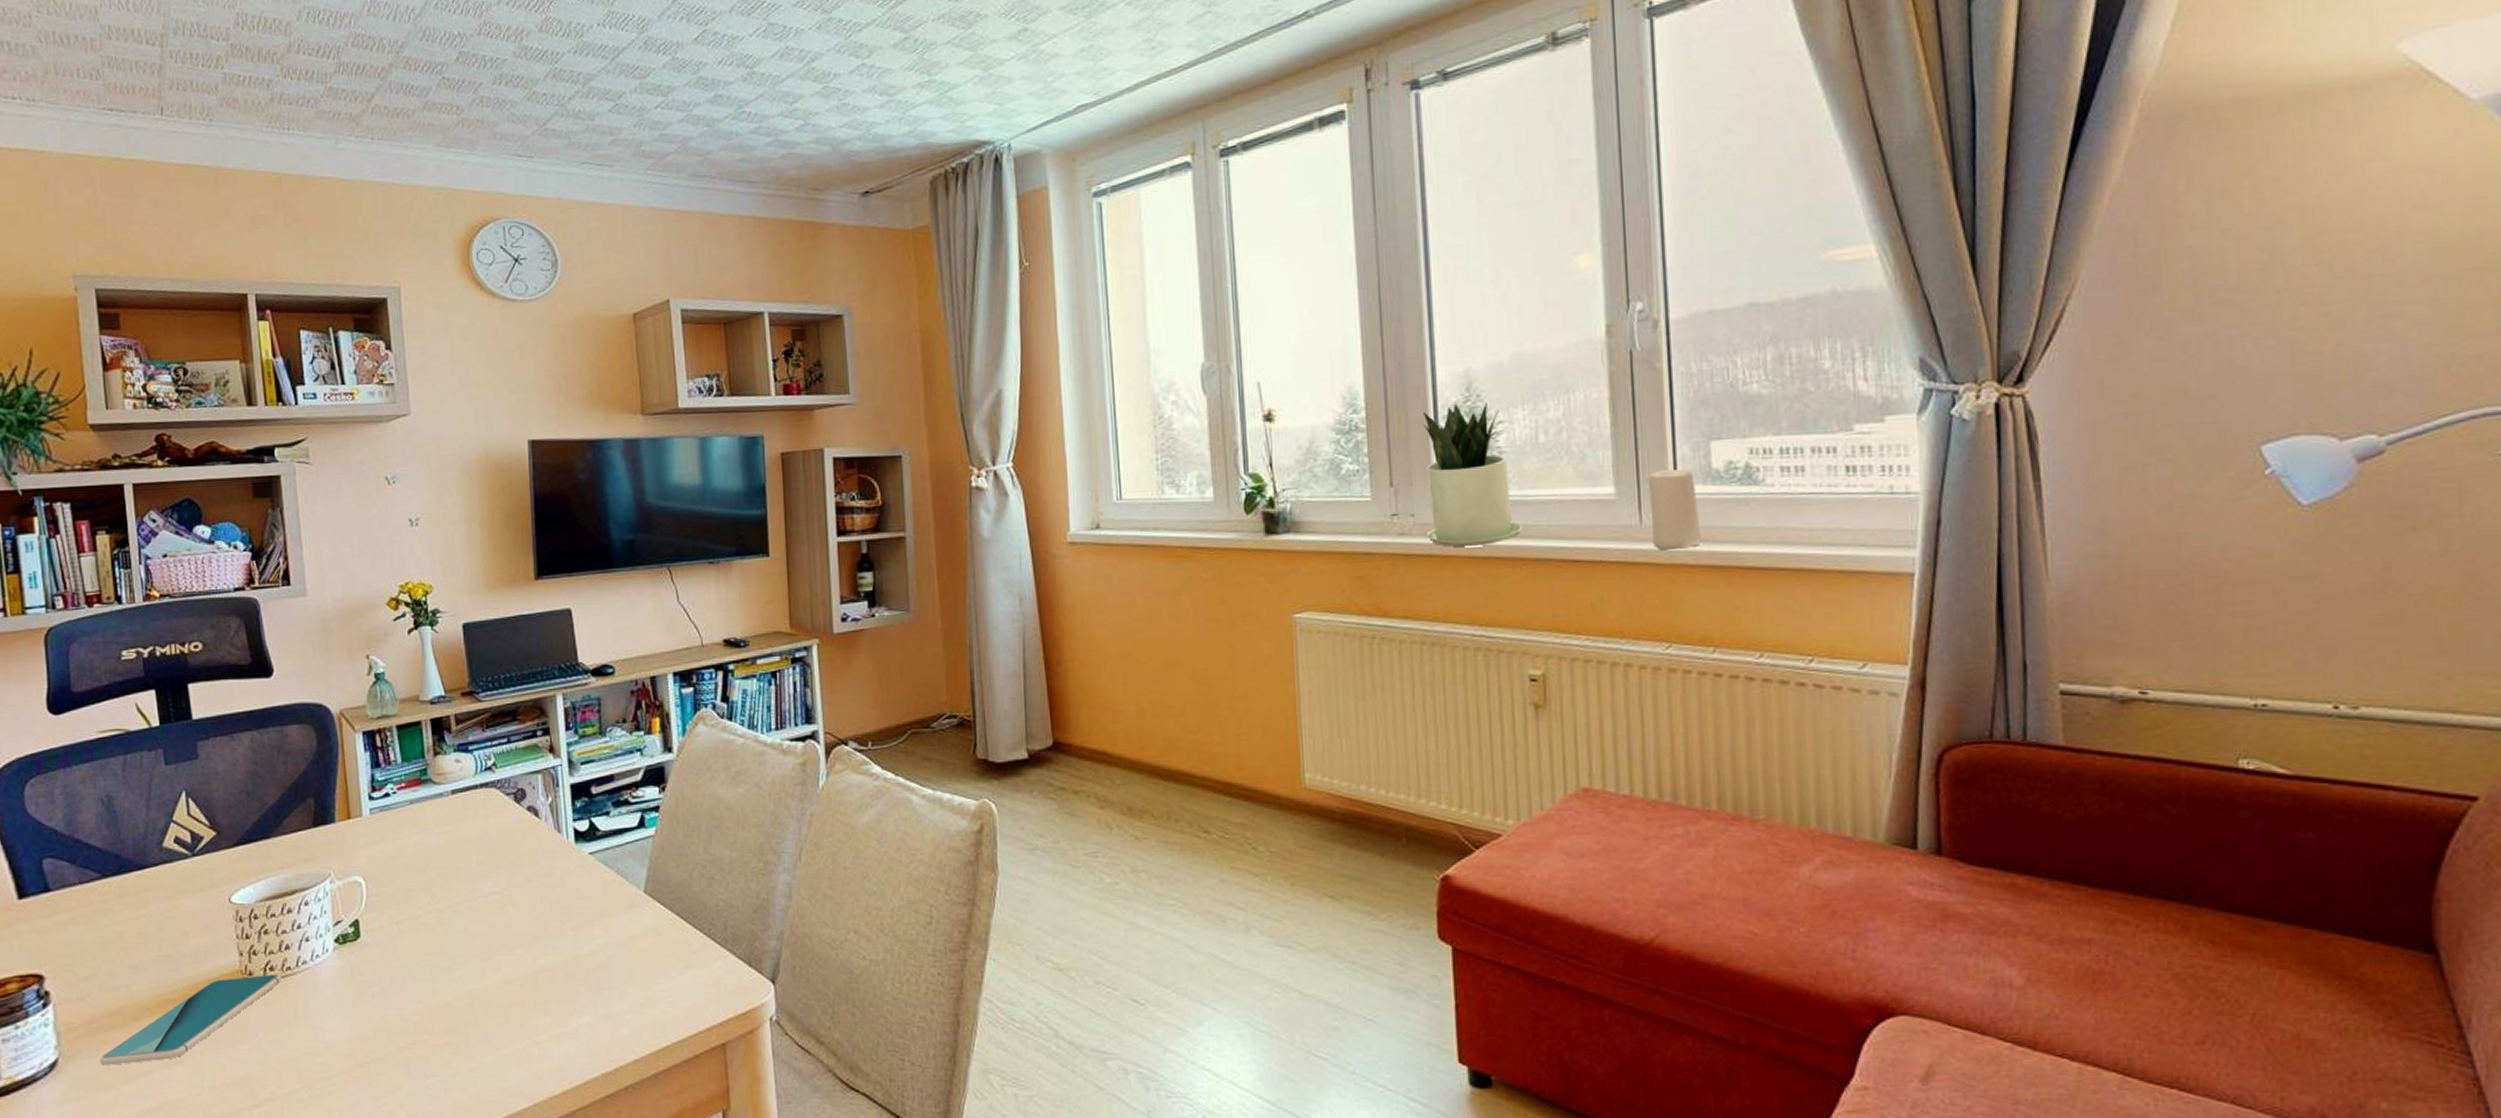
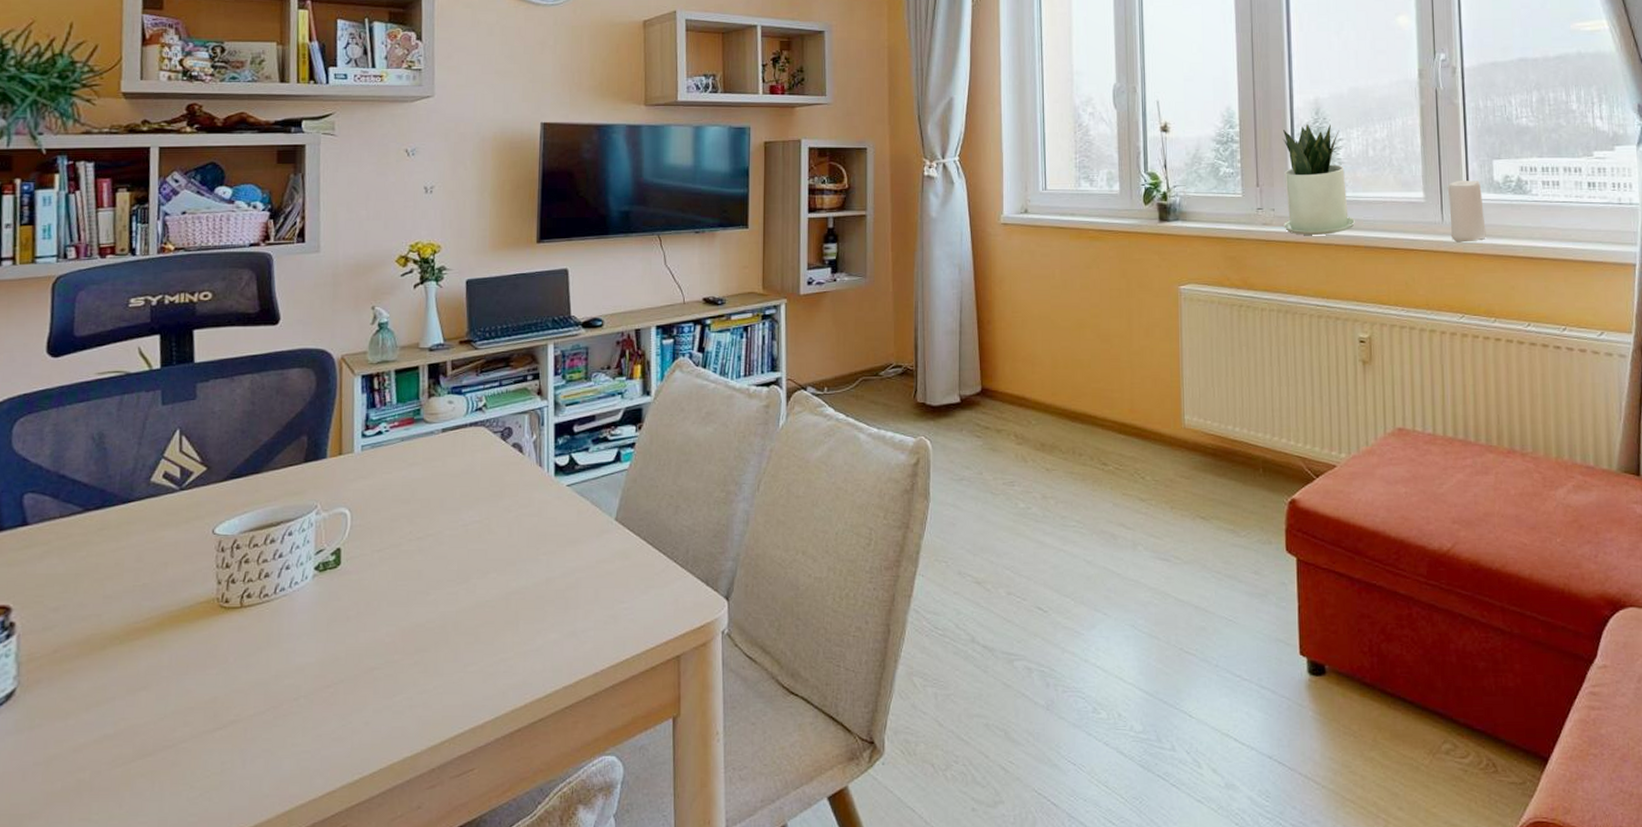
smartphone: present [99,974,281,1065] -> none [60,601,258,693]

